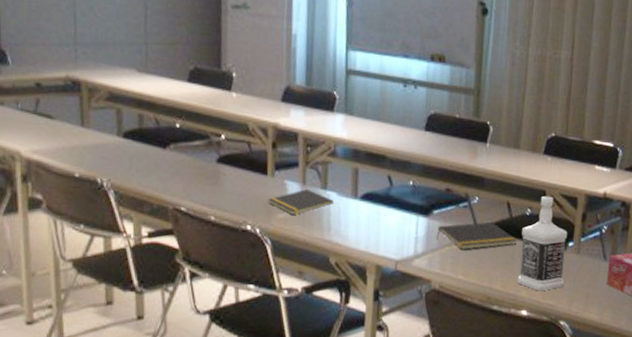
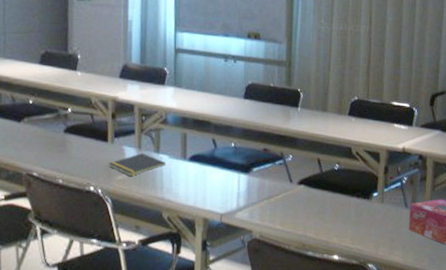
notepad: present [437,221,518,250] -> none [256,176,328,202]
bottle: present [517,195,568,292] -> none [329,152,372,238]

